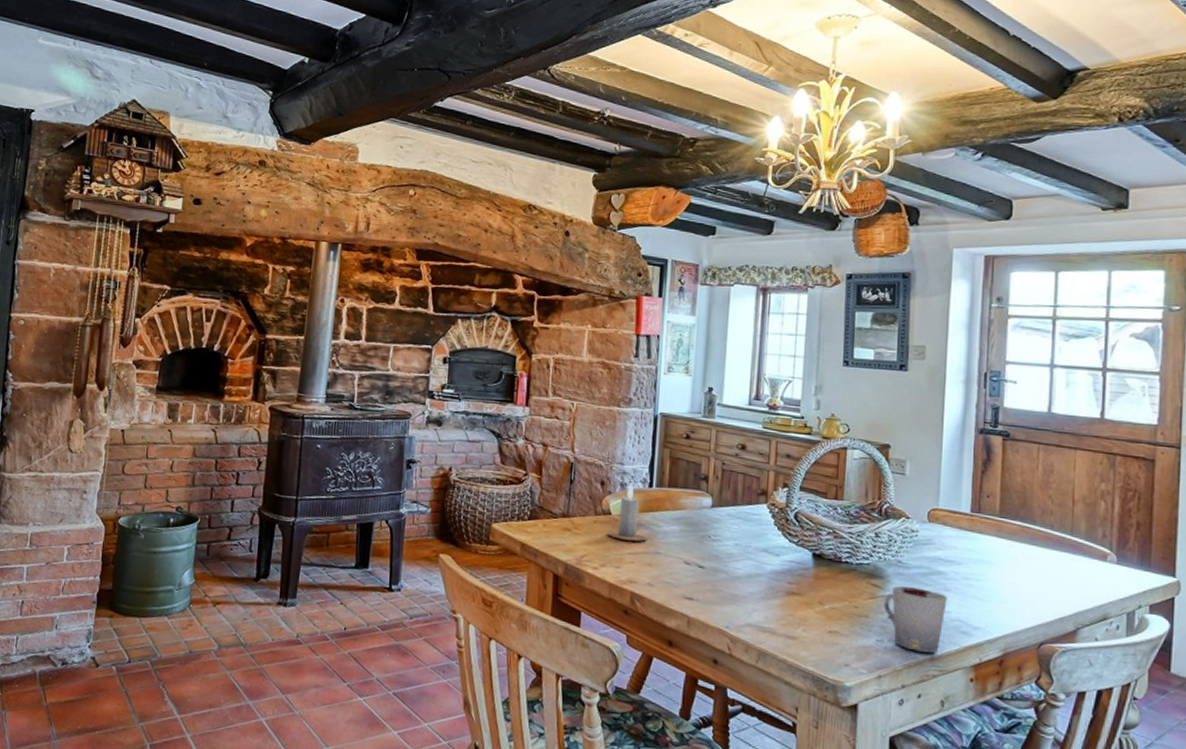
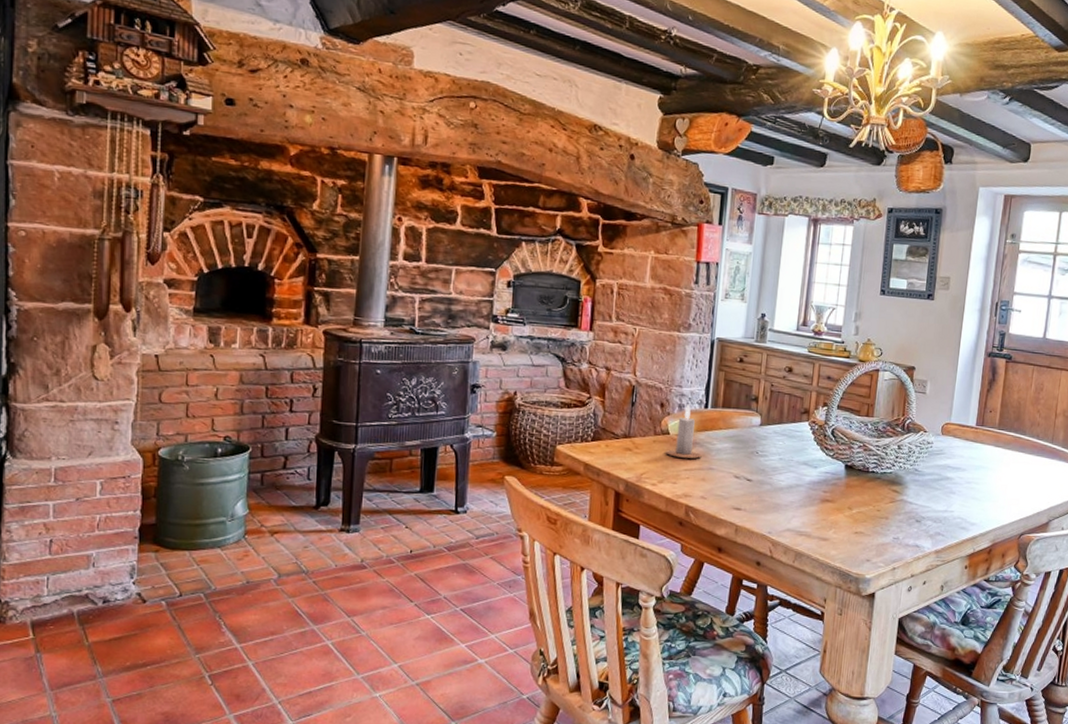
cup: present [883,586,947,653] -> none [900,491,952,546]

